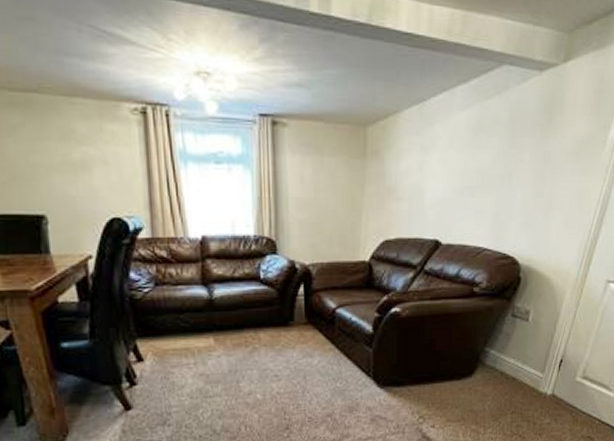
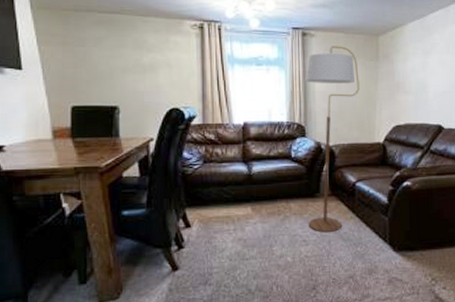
floor lamp: none [276,139,342,366] -> present [305,46,360,232]

